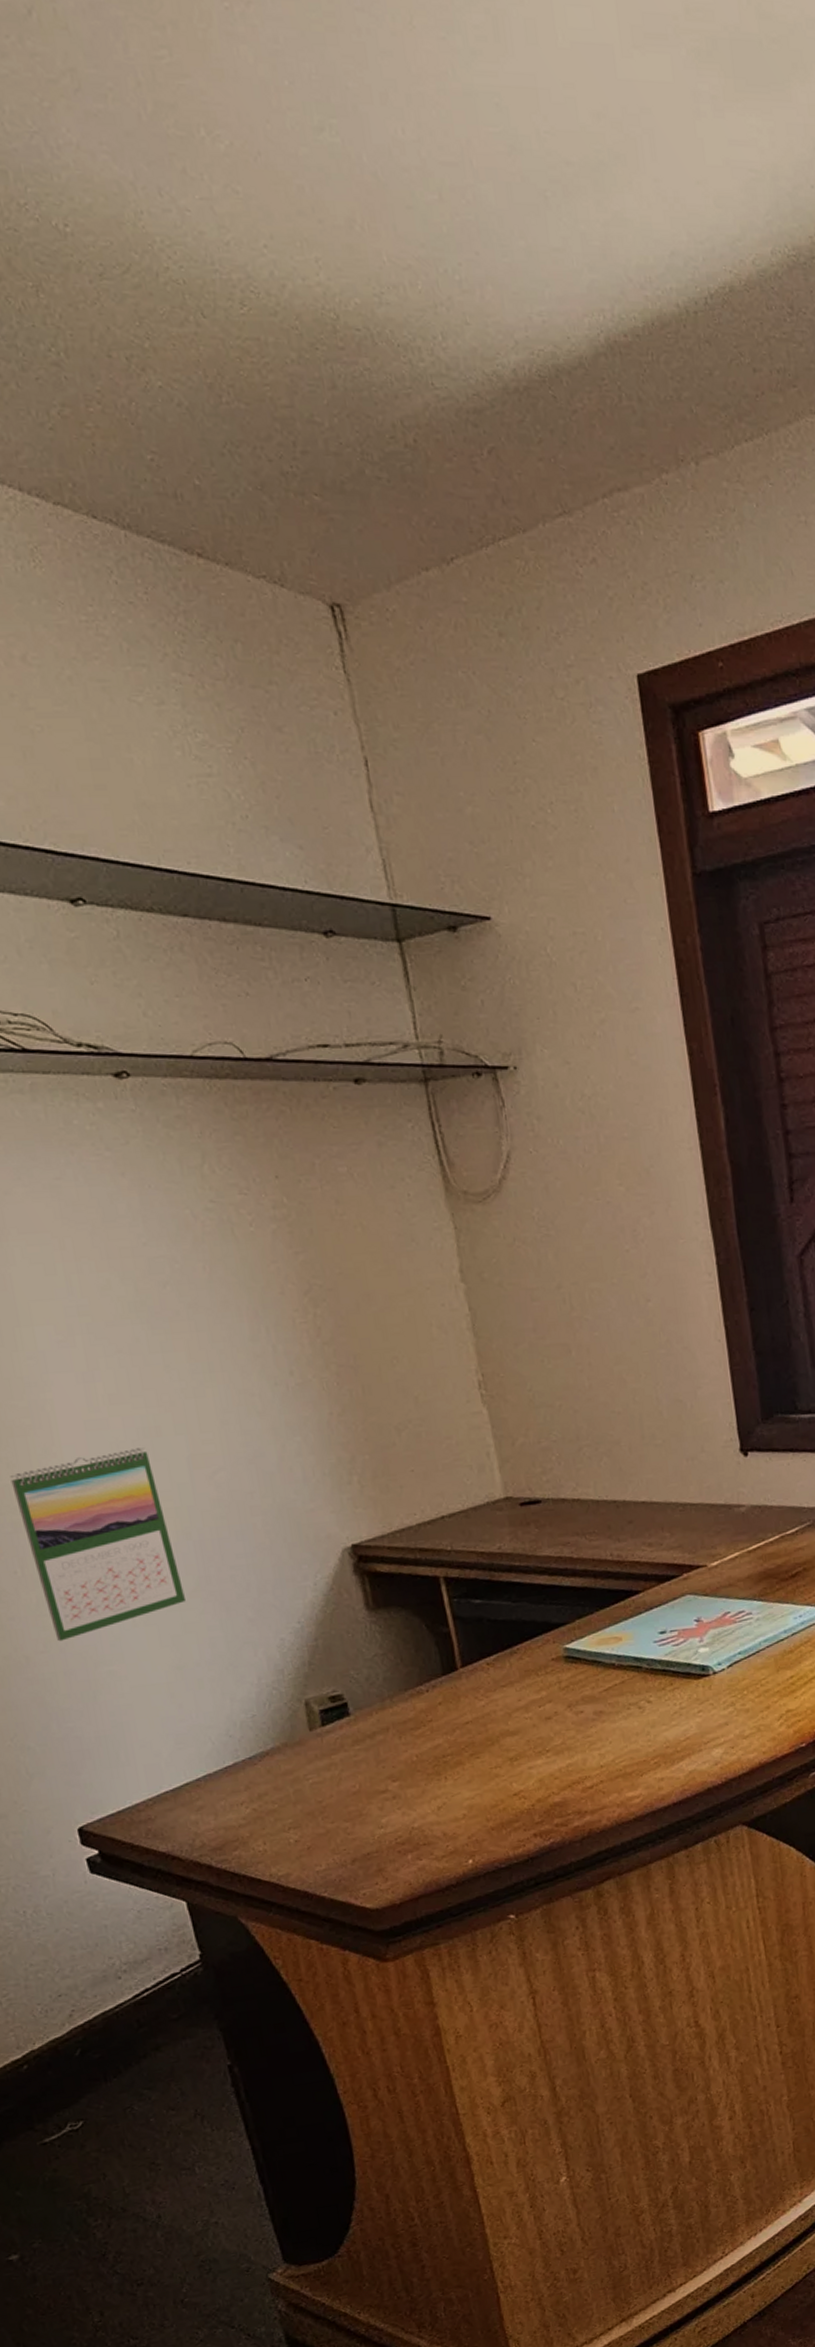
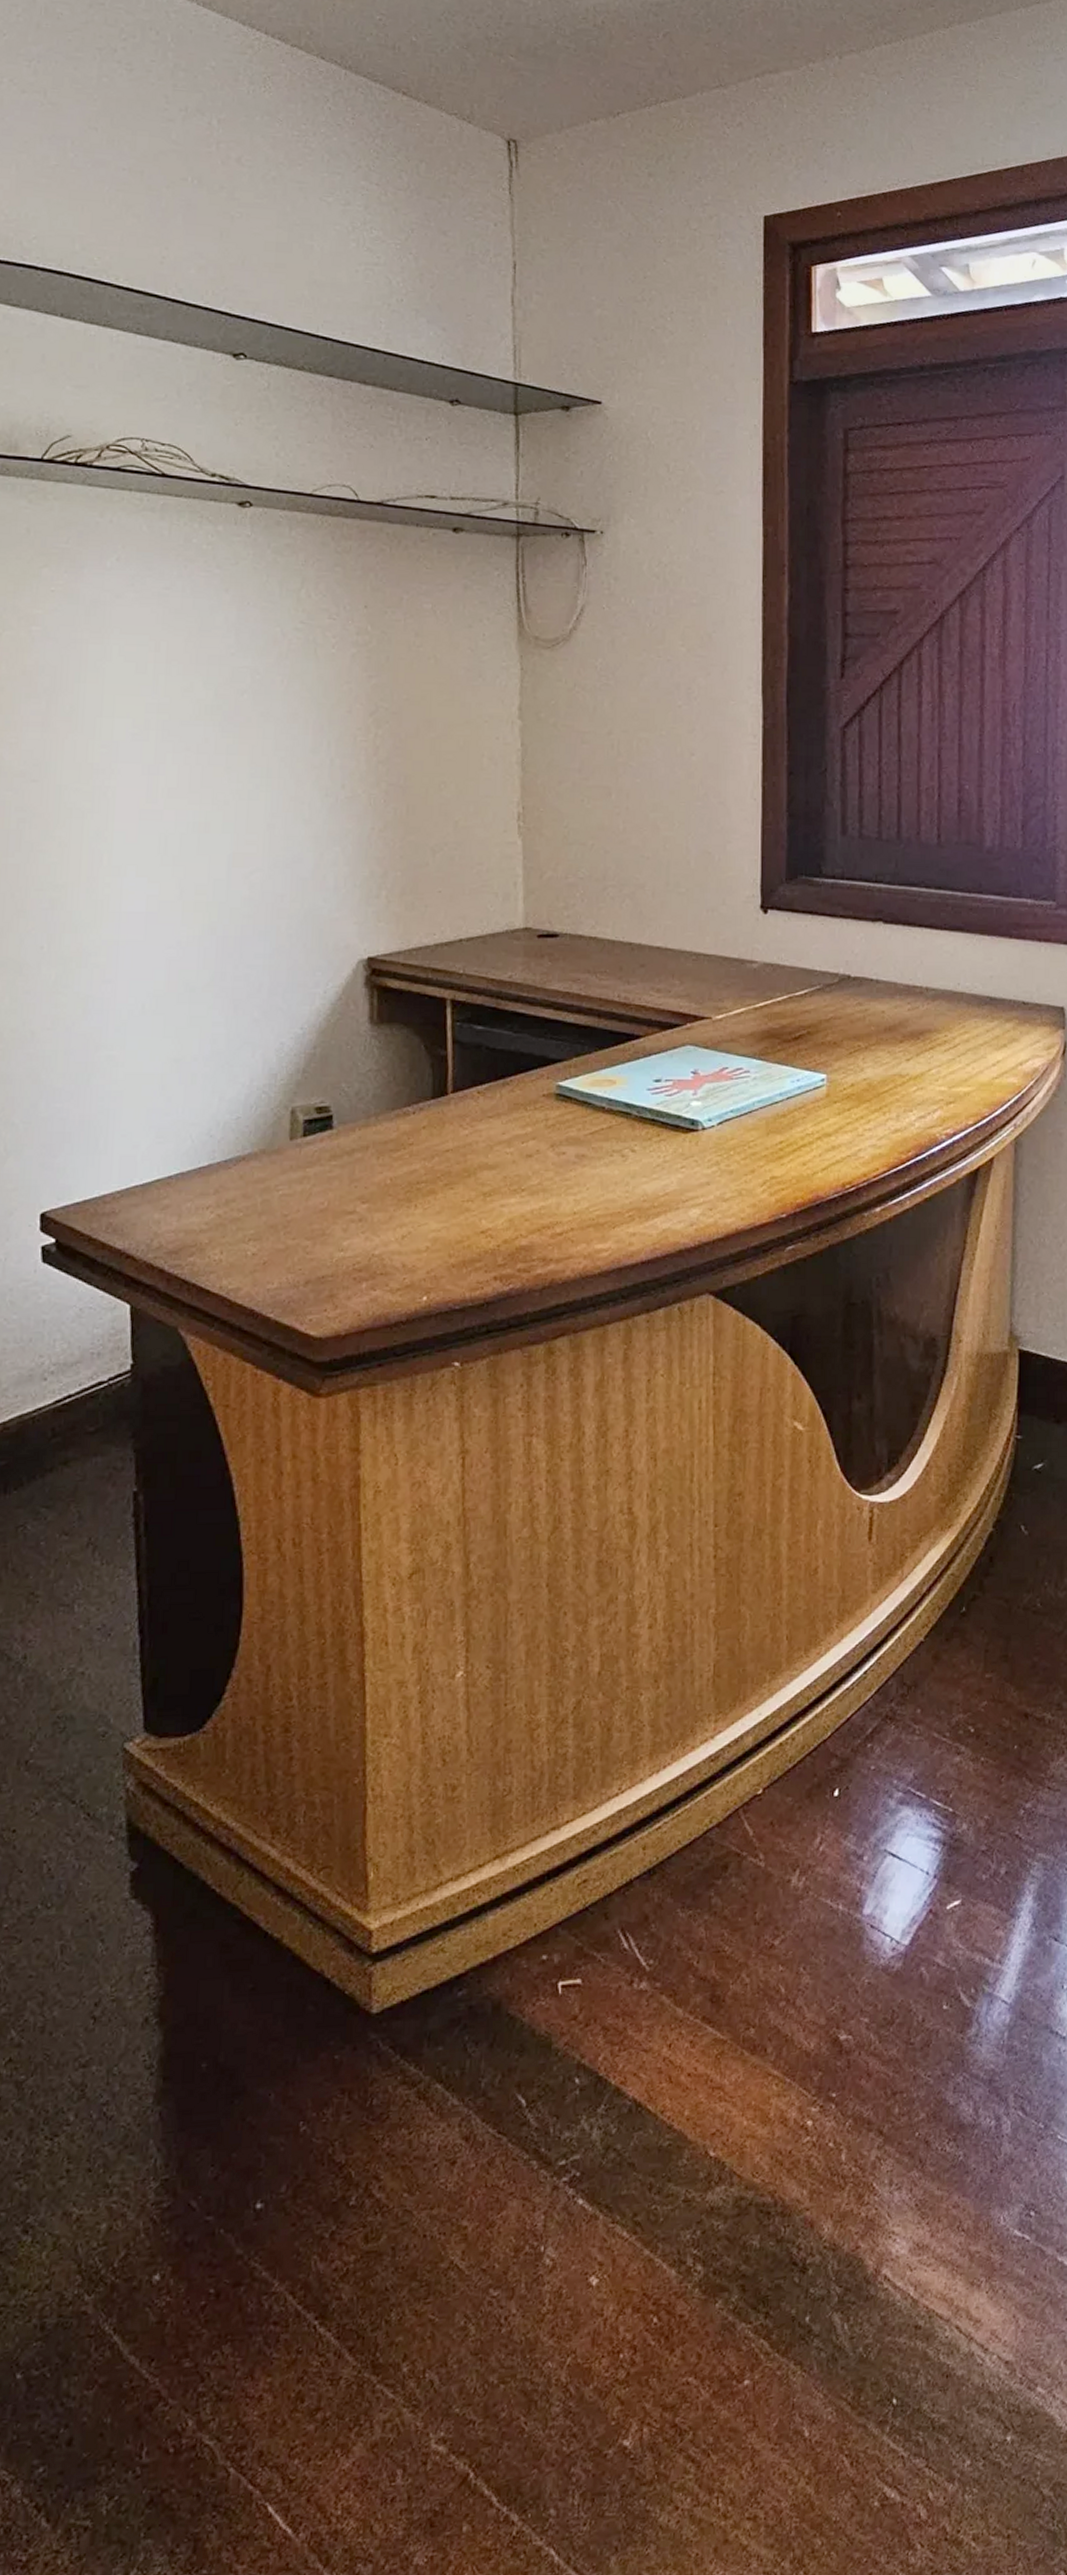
calendar: present [10,1447,186,1642] -> none [58,841,198,1021]

